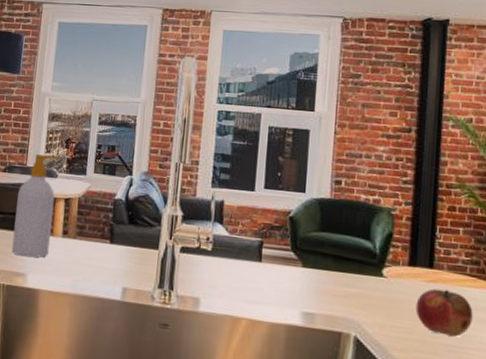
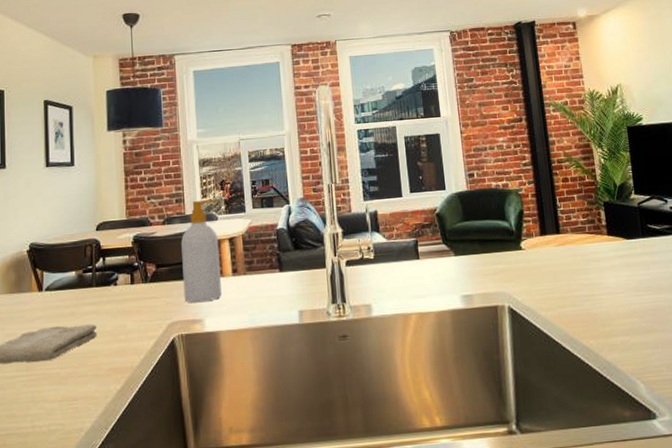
fruit: present [415,288,473,337] -> none [552,249,598,288]

